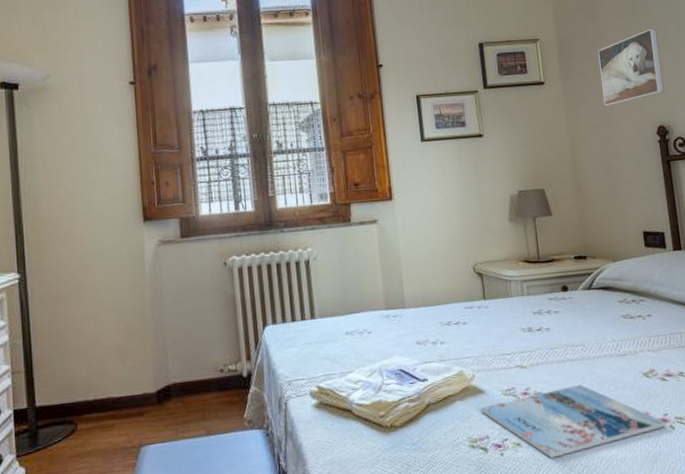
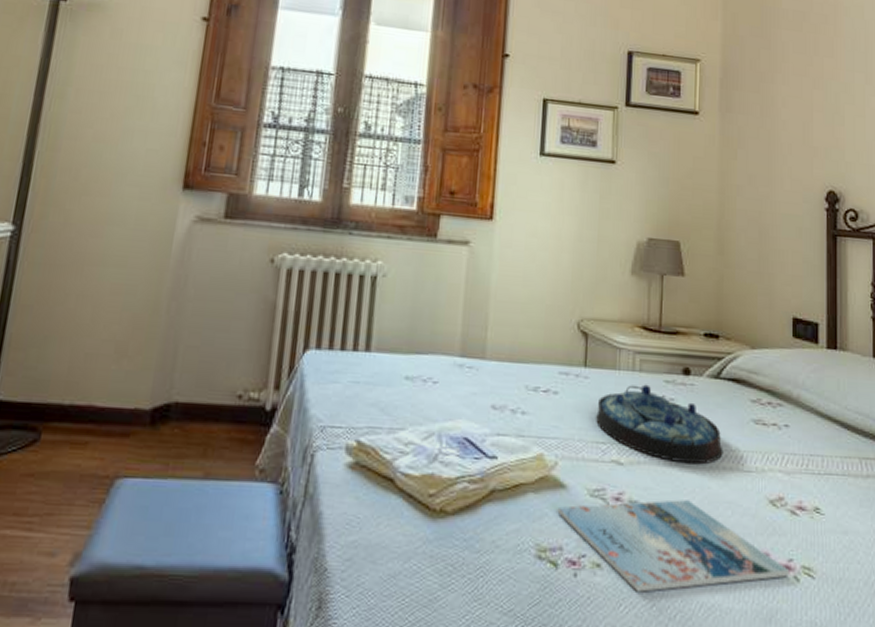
serving tray: none [499,304,603,359] -> present [596,384,723,465]
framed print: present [598,28,665,106] -> none [766,72,841,155]

